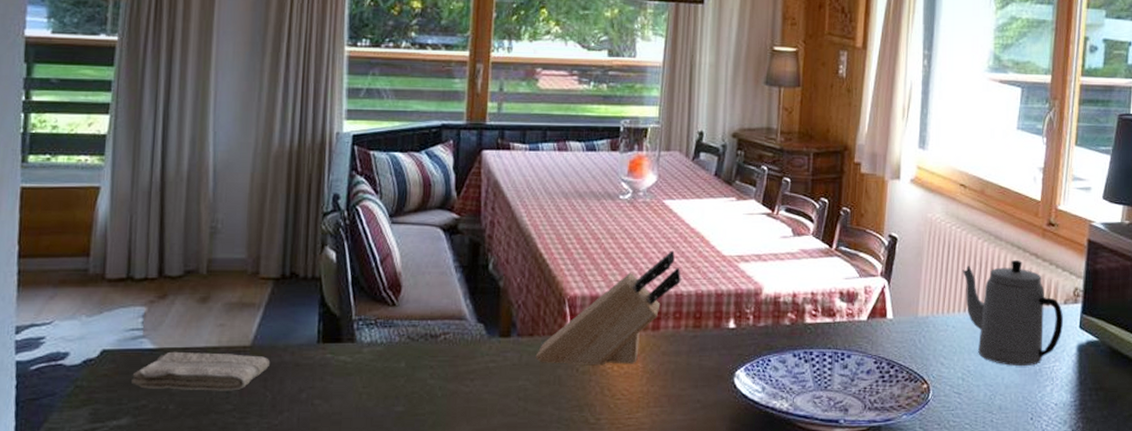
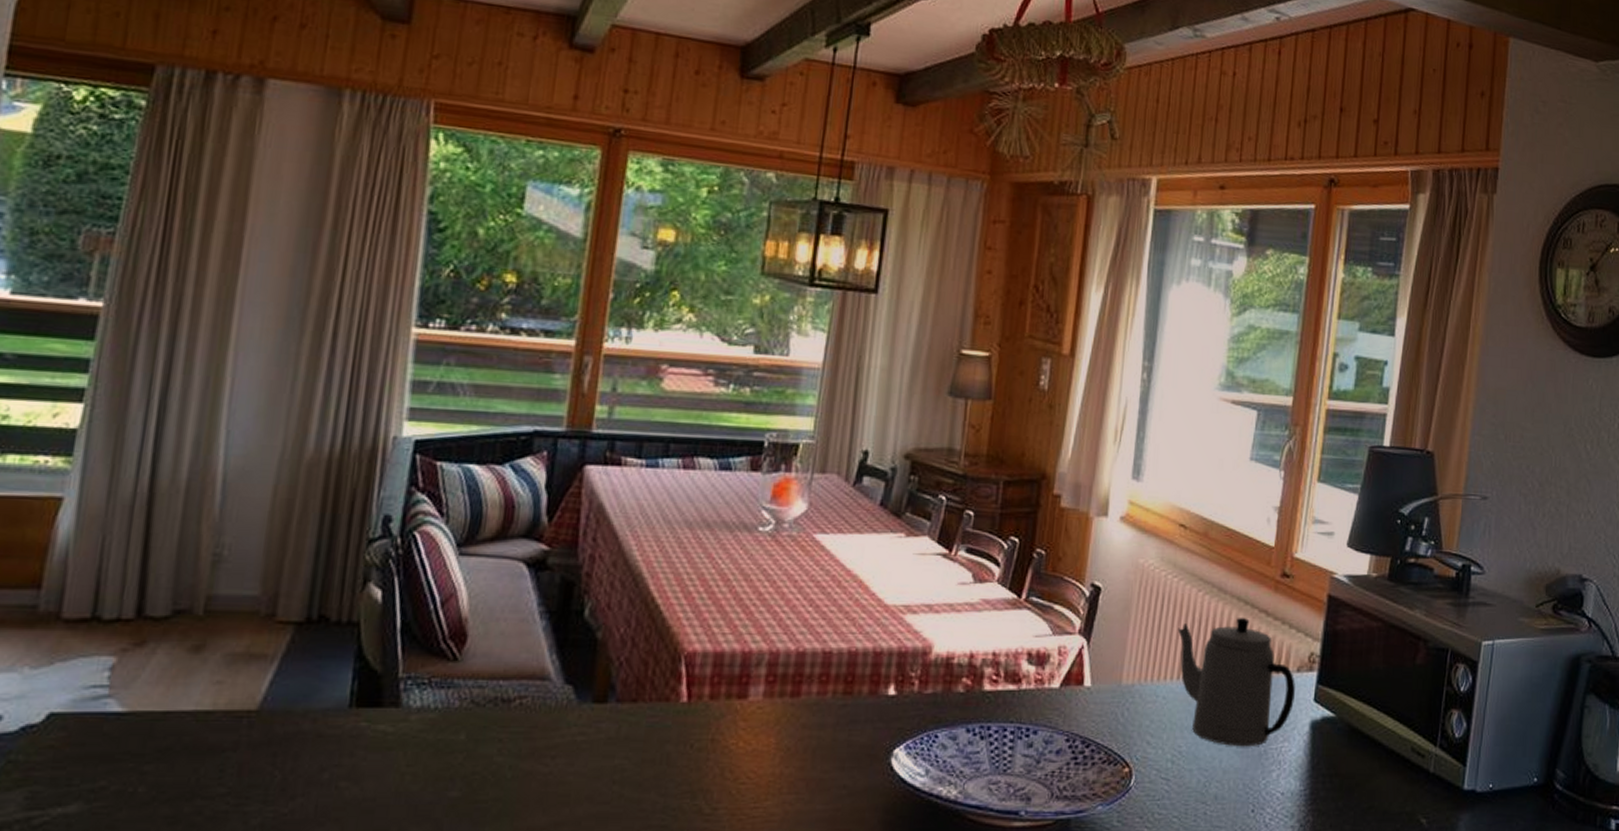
washcloth: present [132,351,269,391] -> none [88,716,282,769]
knife block: present [535,250,681,366] -> none [638,597,831,741]

